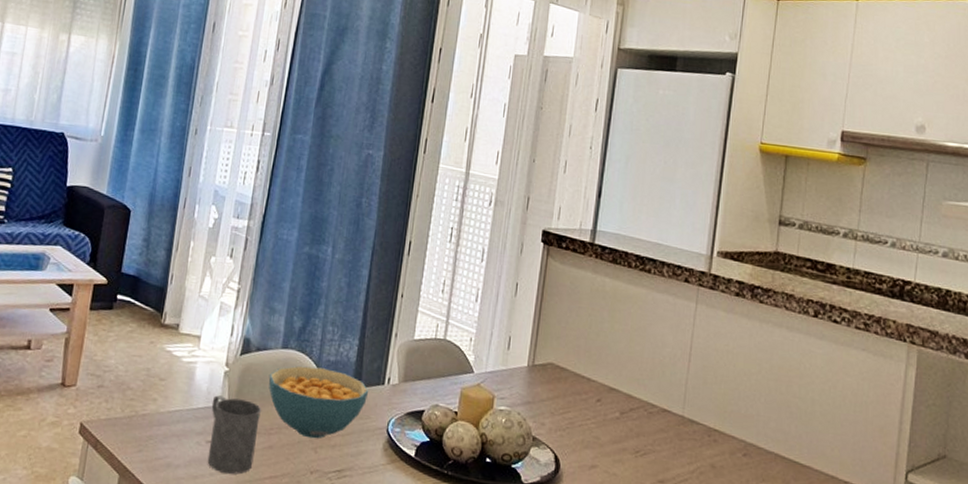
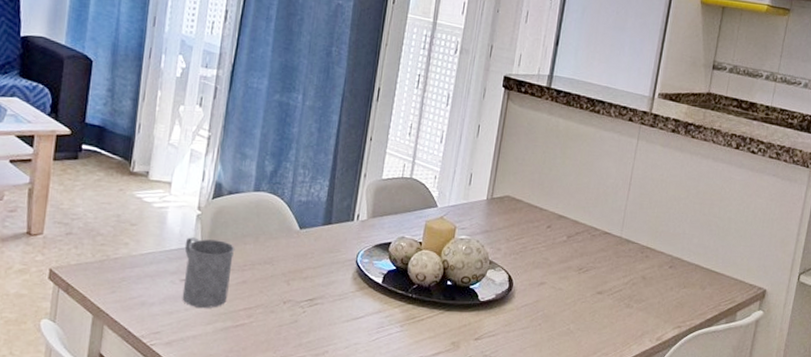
cereal bowl: present [268,365,369,439] -> none [241,206,339,273]

